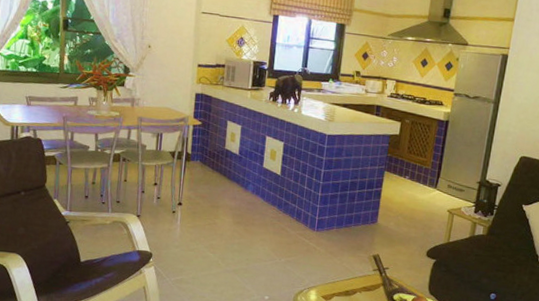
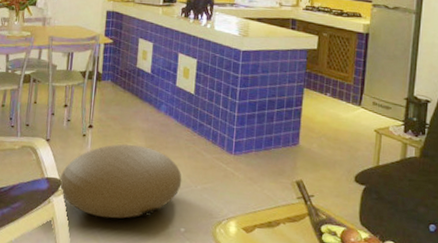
pouf: none [150,220,267,288] -> present [59,144,182,219]

